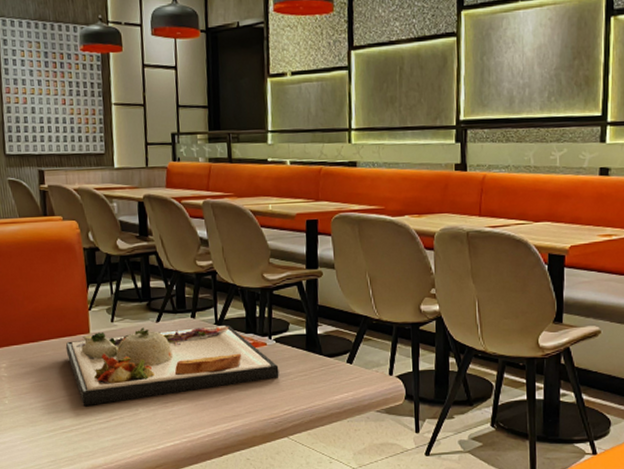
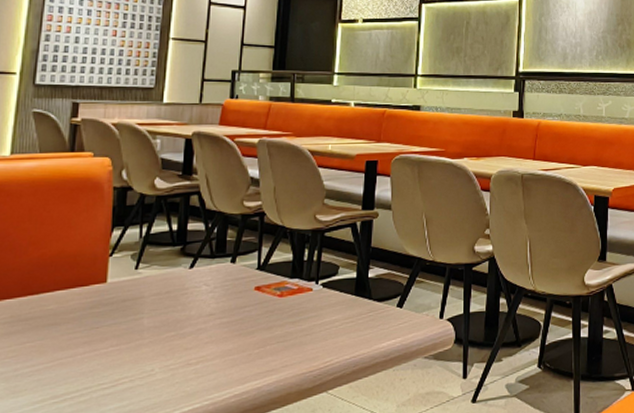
dinner plate: present [65,324,279,407] -> none [73,269,324,370]

